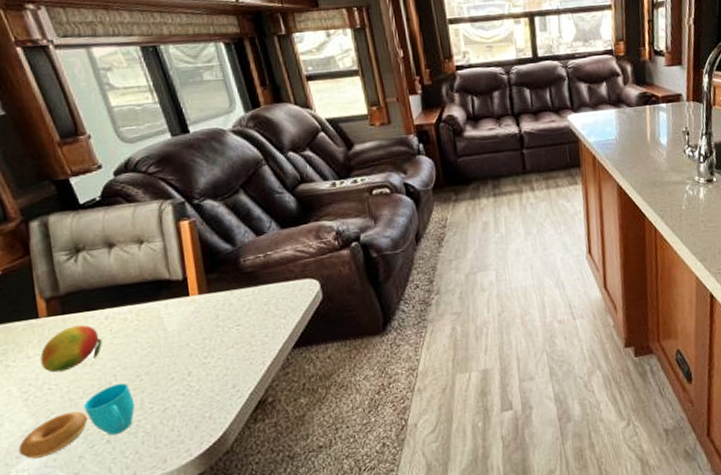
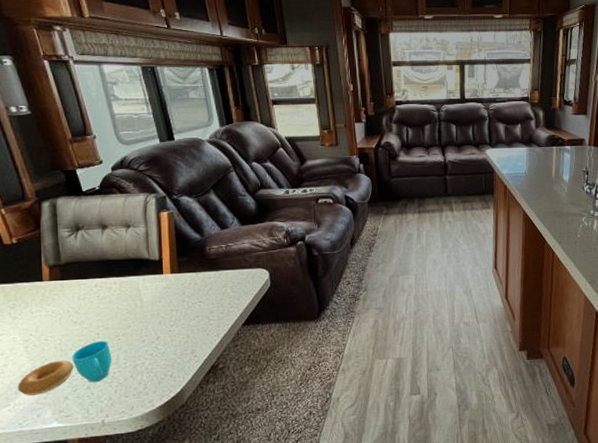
fruit: present [40,325,103,373] -> none [41,290,91,327]

